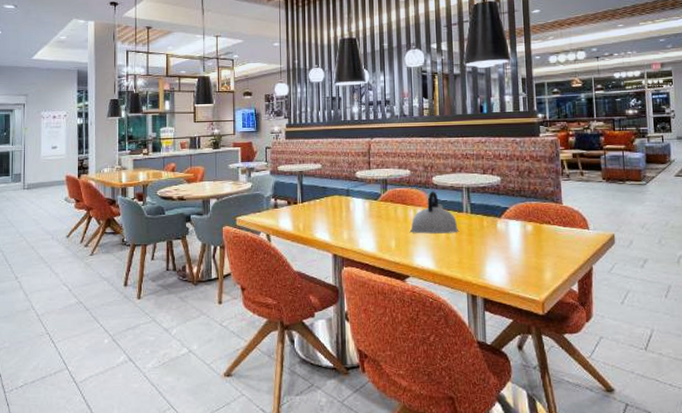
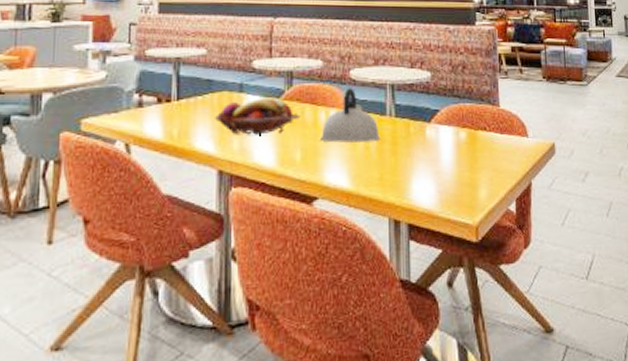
fruit basket: none [329,199,394,228] -> present [215,97,301,135]

